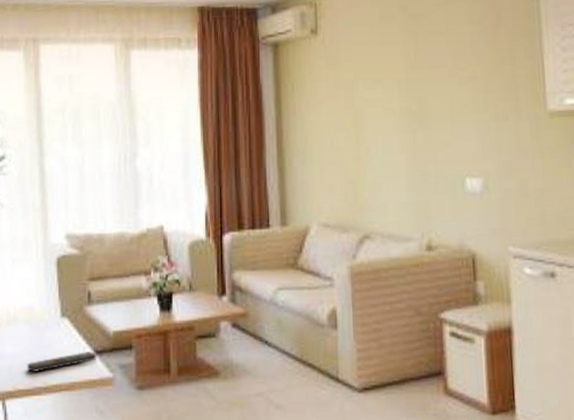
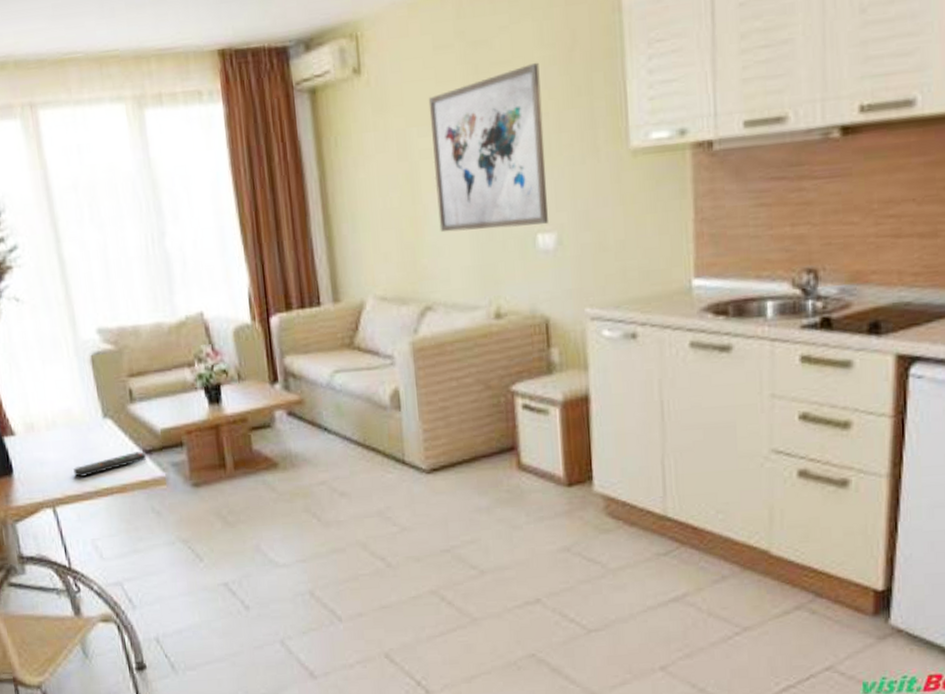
wall art: none [374,35,476,171] -> present [428,62,548,233]

